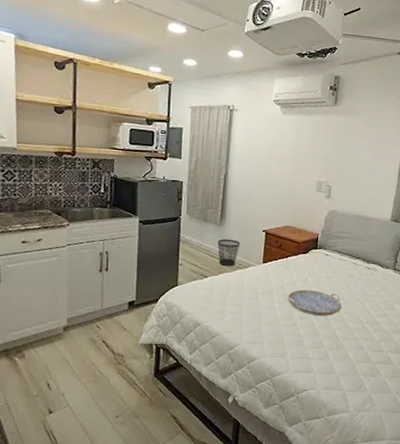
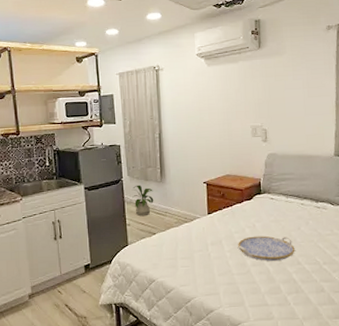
house plant: none [188,225,211,258] -> present [132,185,154,217]
wastebasket: present [217,238,241,267] -> none [160,194,183,222]

